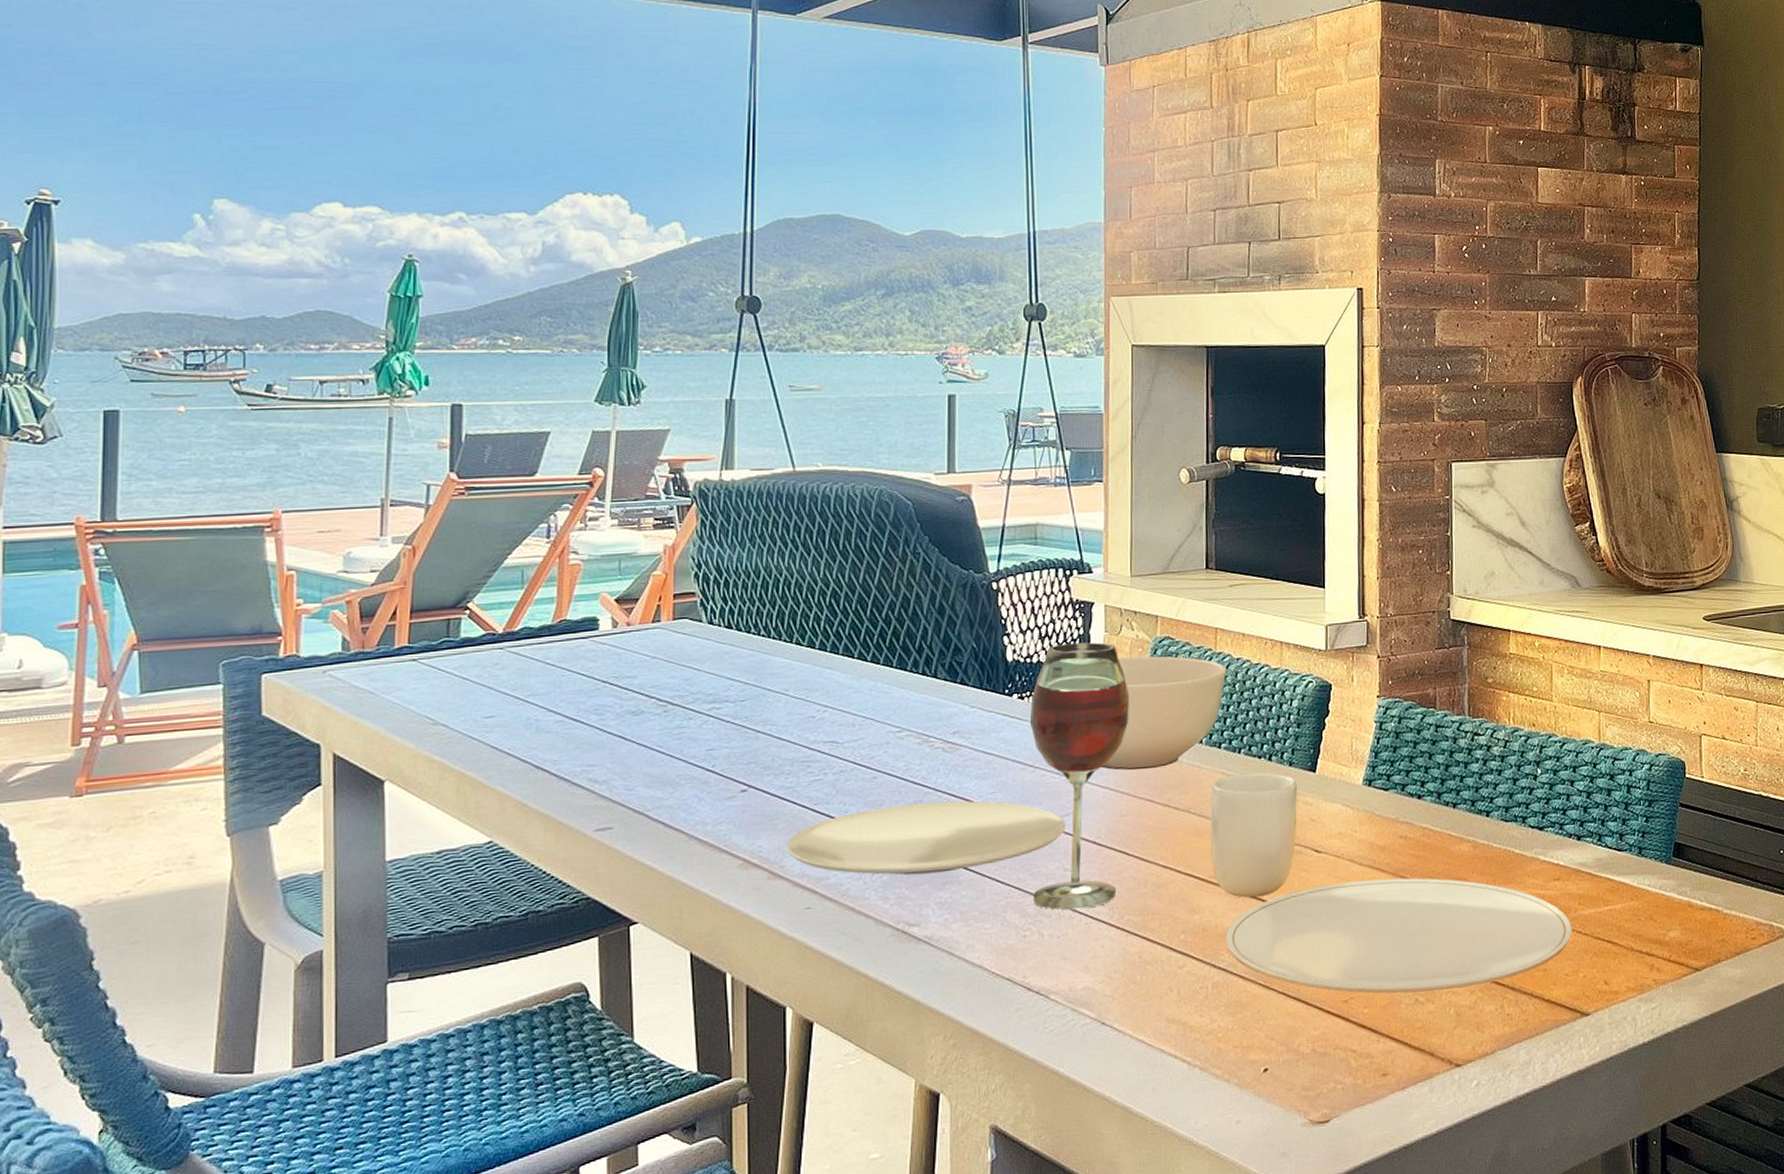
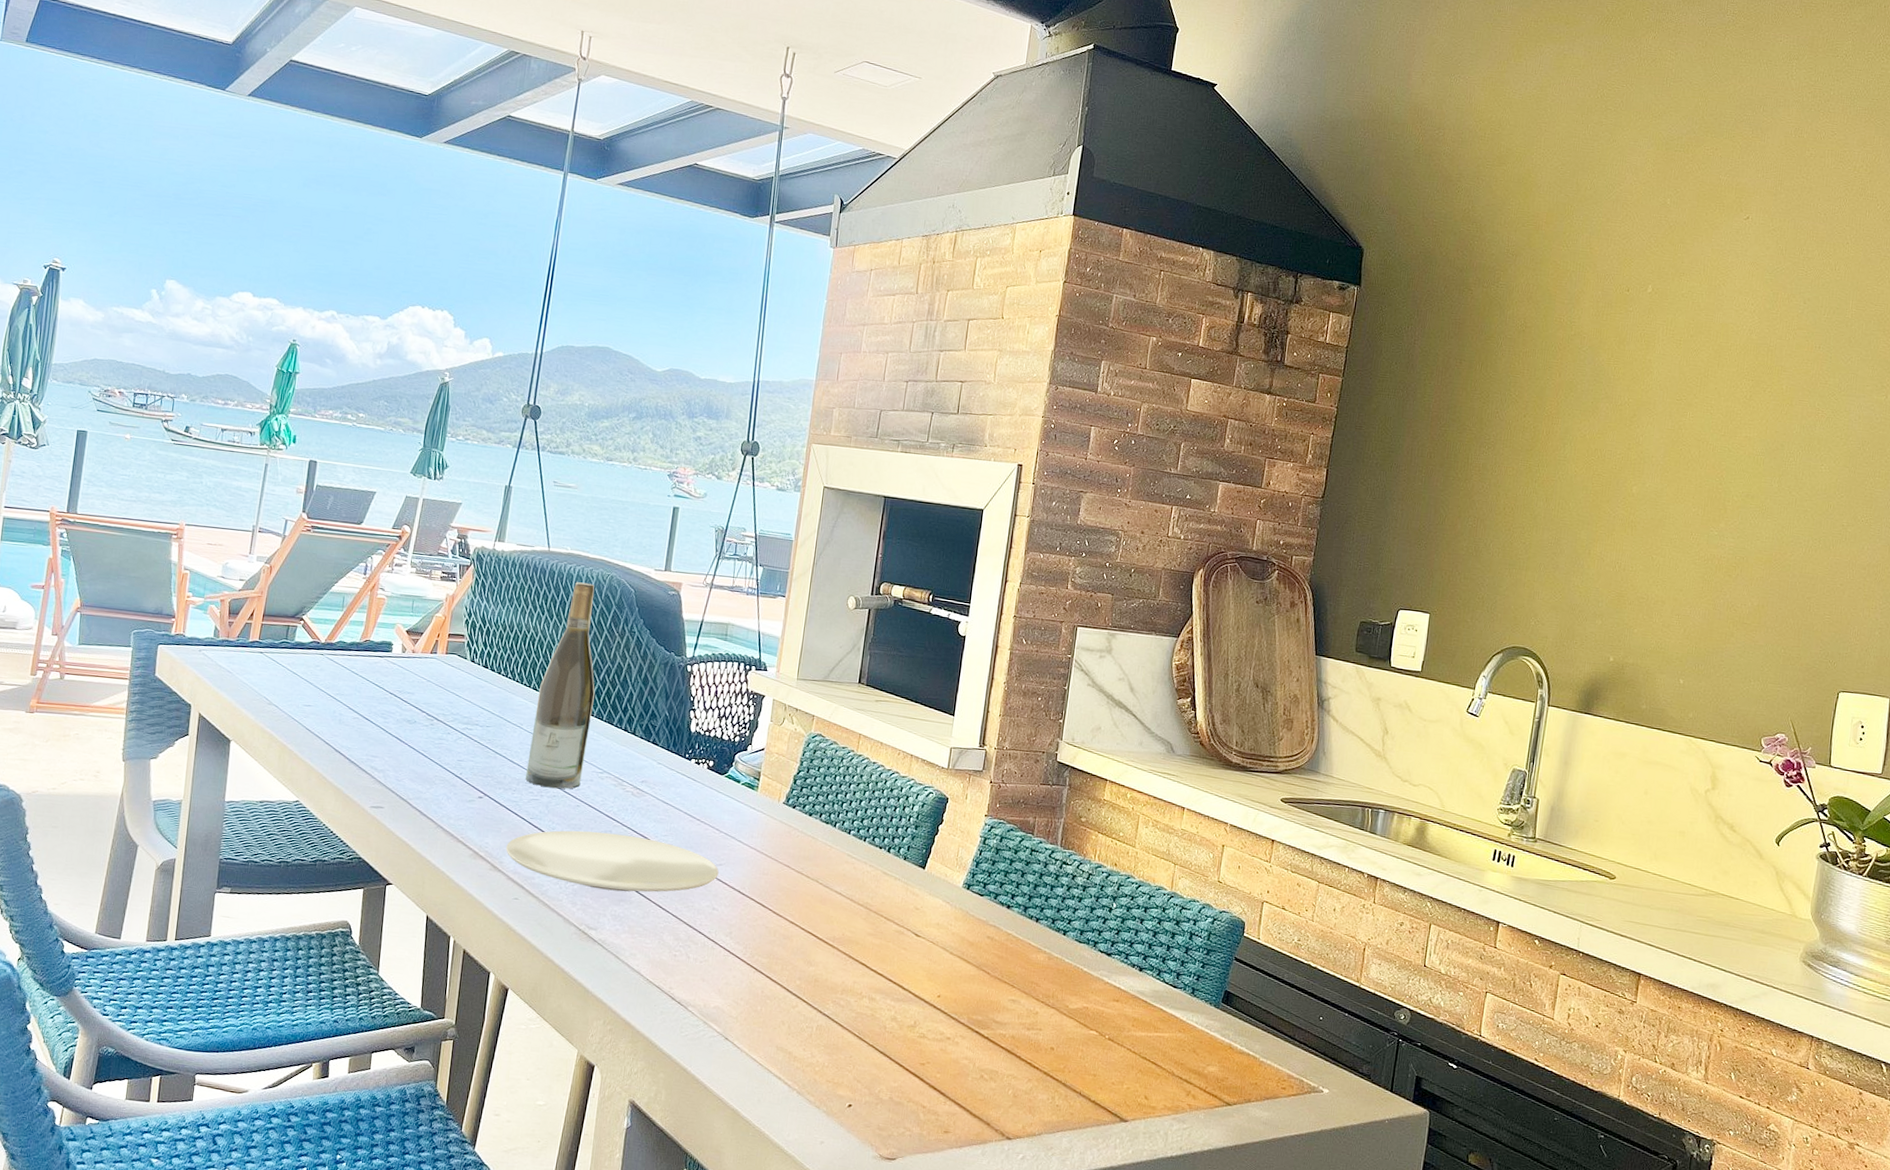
wine bottle: none [801,503,878,763] -> present [525,582,595,789]
wineglass: present [1030,642,1130,910] -> none [685,725,783,944]
bowl: present [1102,656,1227,770] -> none [753,744,865,841]
cup: present [1210,772,1298,898] -> none [829,858,908,963]
plate: present [1225,877,1572,994] -> none [832,964,1124,1076]

